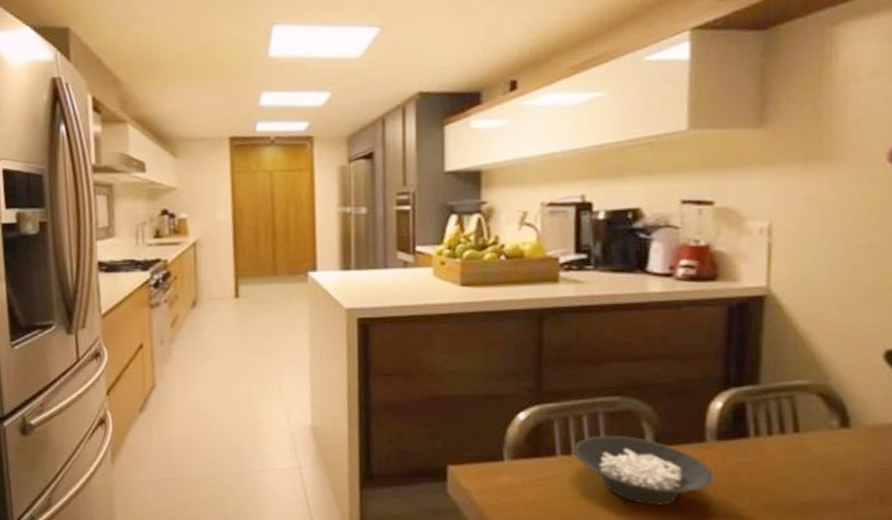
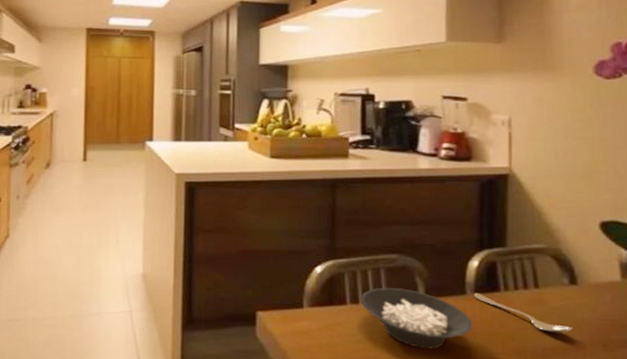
spoon: none [715,439,841,485] -> present [473,292,573,333]

